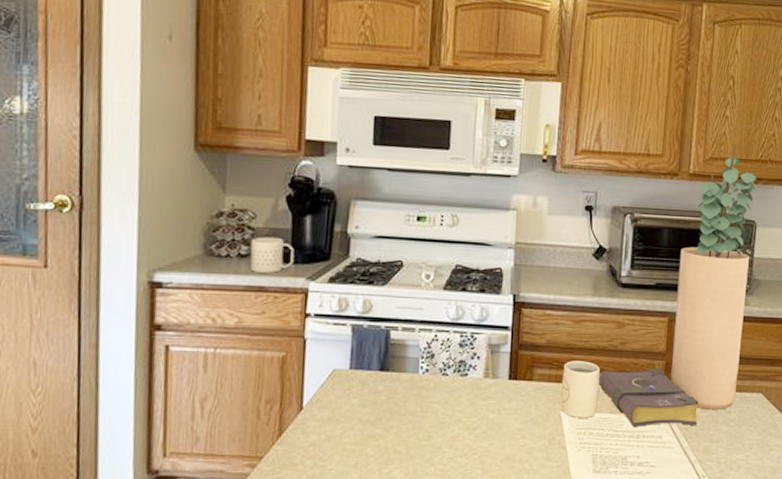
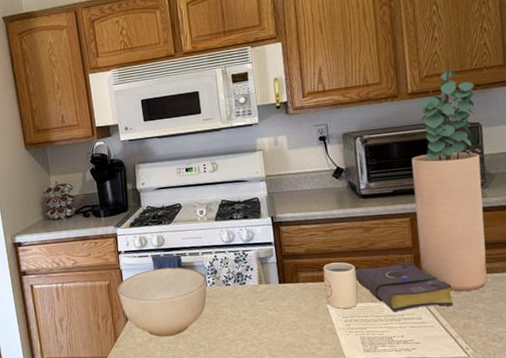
mug: present [250,236,294,273] -> none [72,200,103,227]
bowl: none [295,343,420,436] -> present [117,267,207,337]

